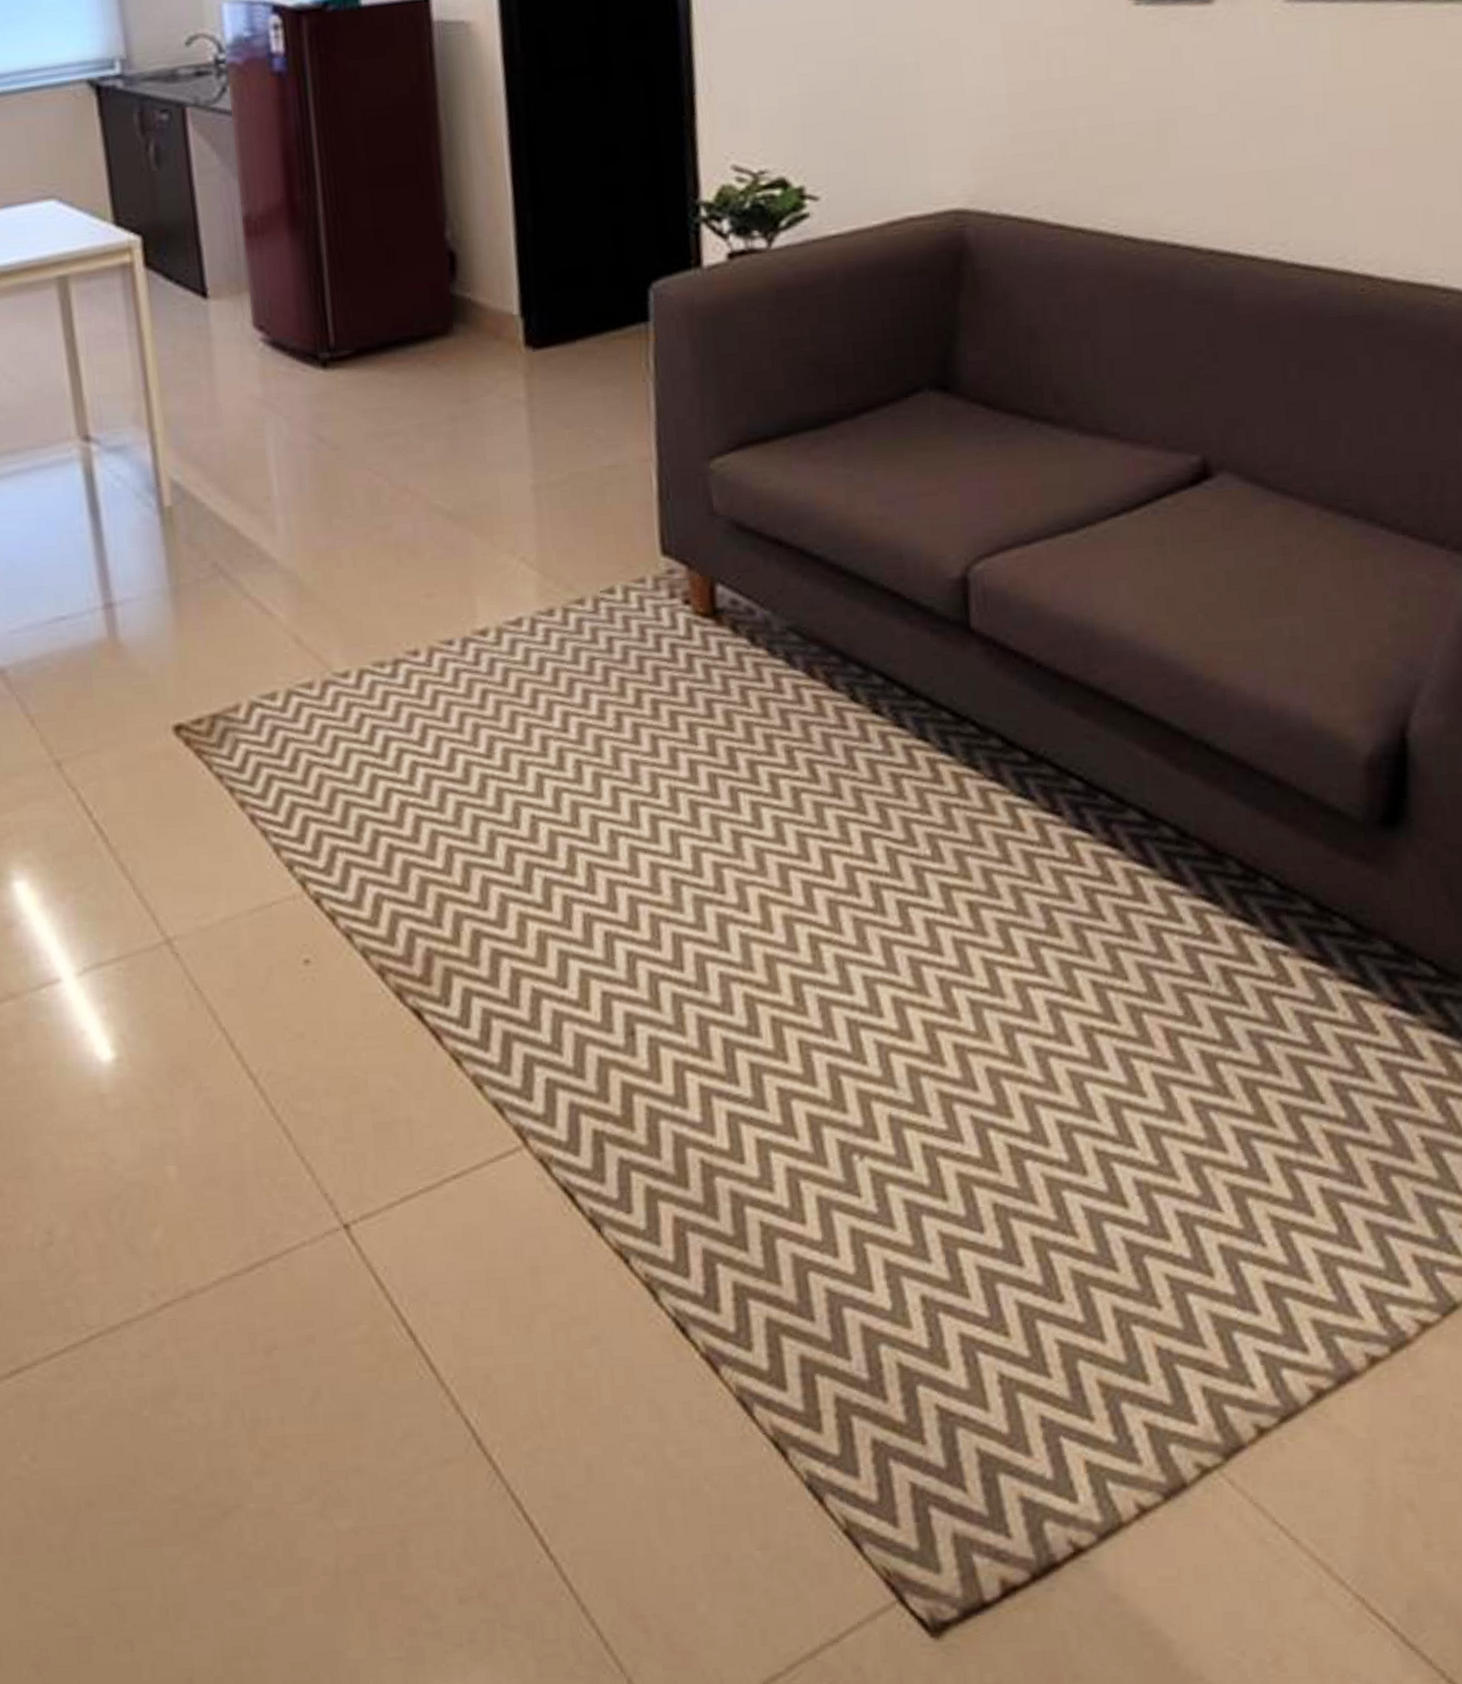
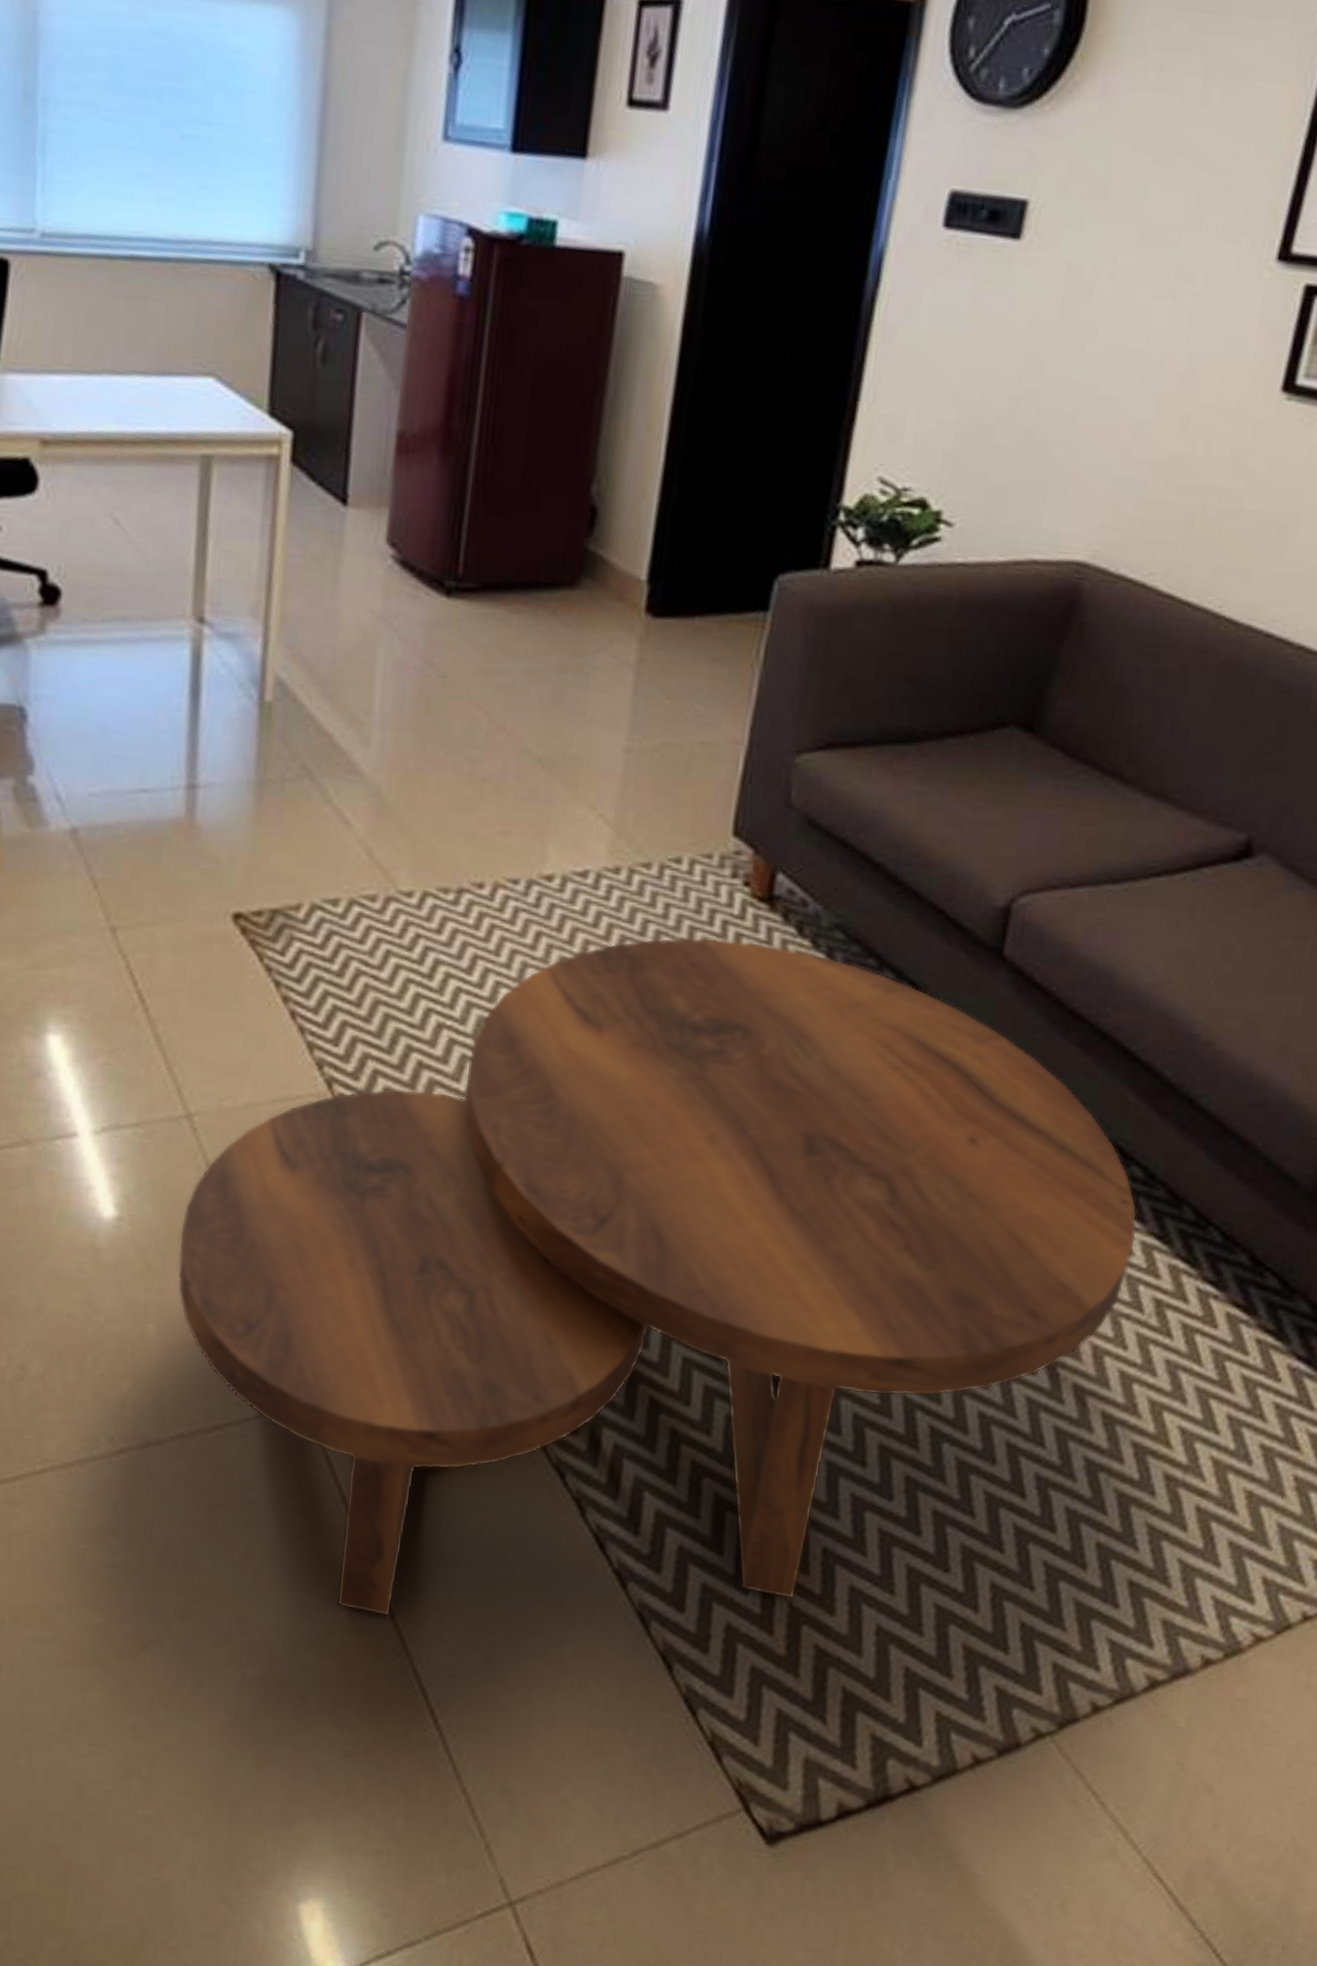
coffee table: none [181,660,1184,1442] -> present [177,937,1137,1616]

